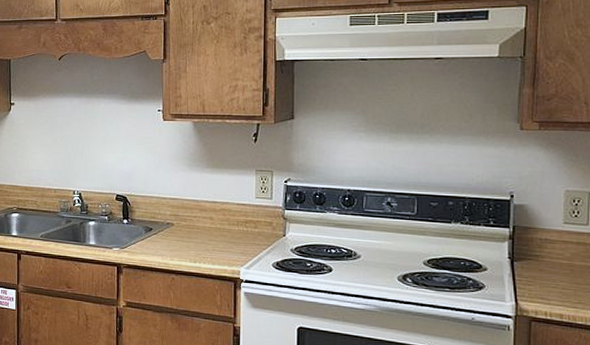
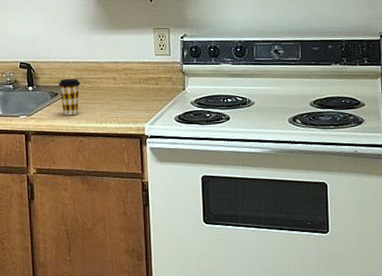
coffee cup: none [153,214,176,252] -> present [58,78,81,116]

